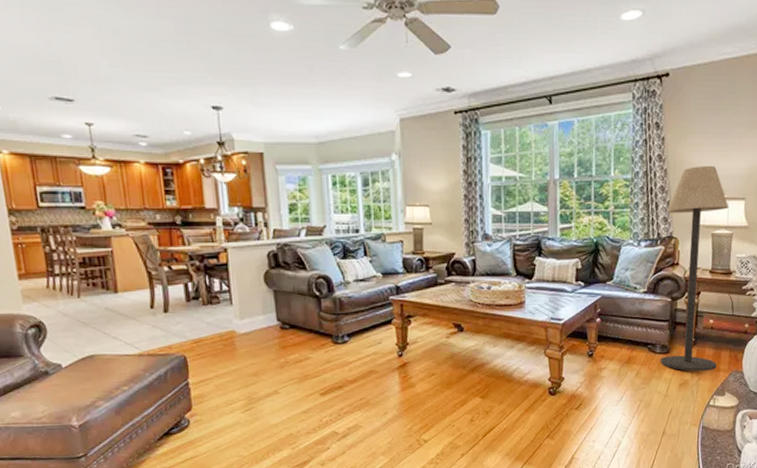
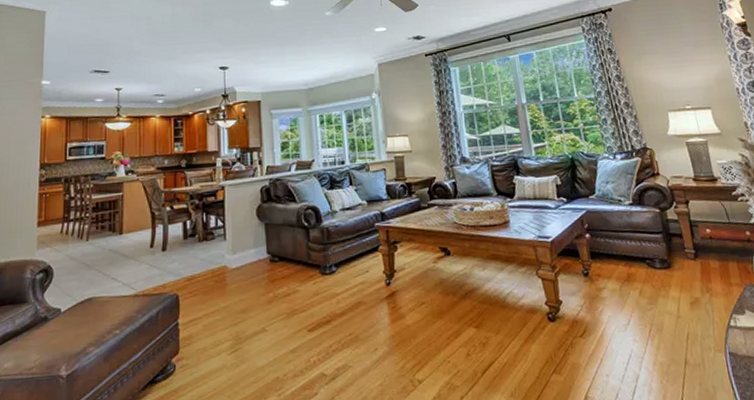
floor lamp: present [660,165,730,371] -> none [635,80,728,287]

